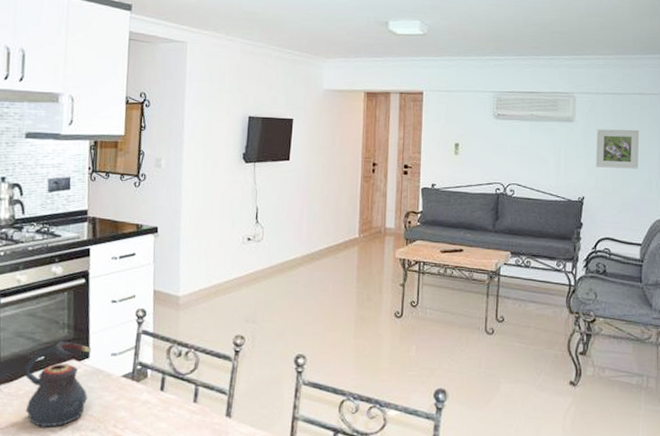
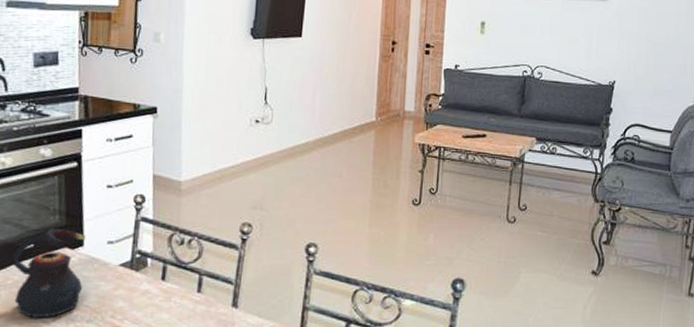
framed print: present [596,129,640,169] -> none [629,9,677,53]

